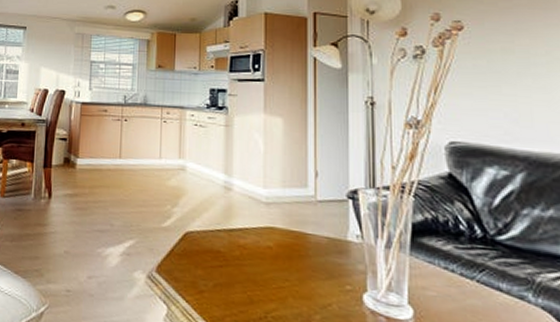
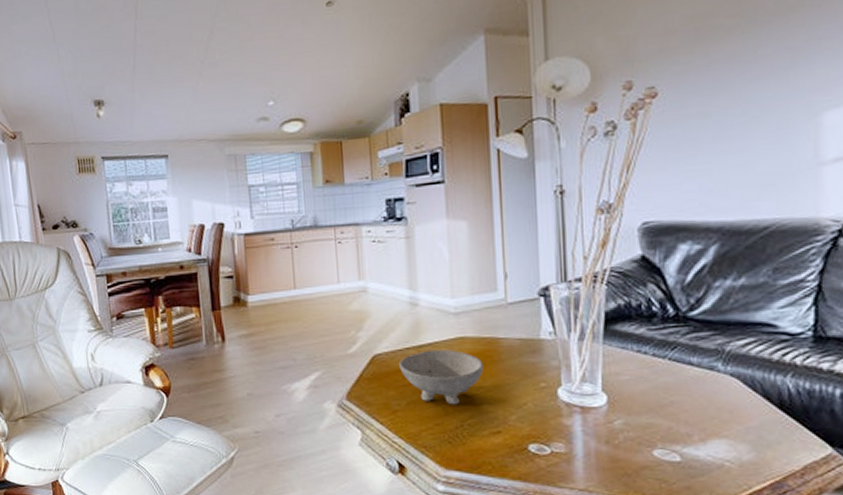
bowl: none [209,235,290,295] -> present [399,349,484,405]

